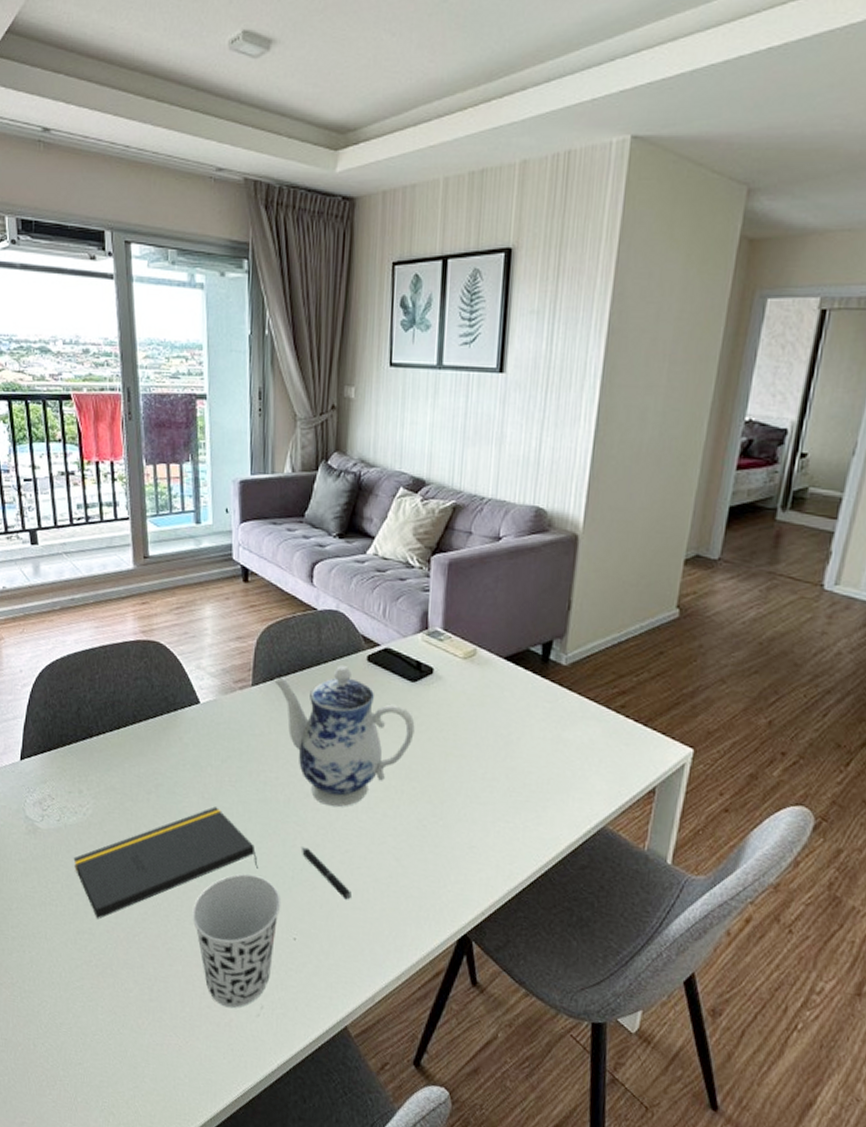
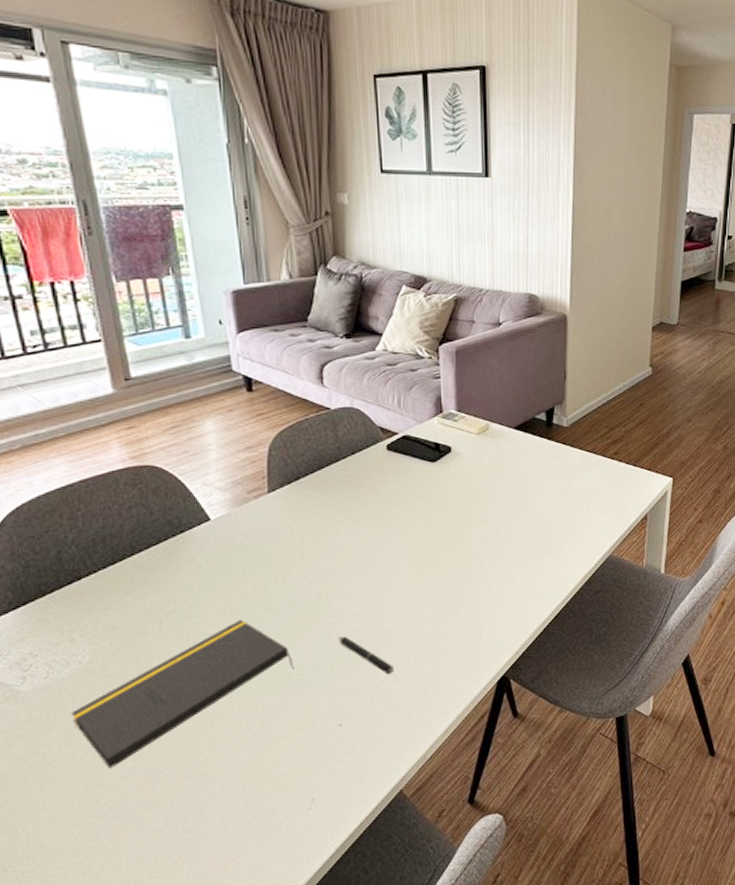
cup: present [192,874,281,1008] -> none [225,676,323,812]
teapot: present [274,665,415,808] -> none [292,458,439,592]

